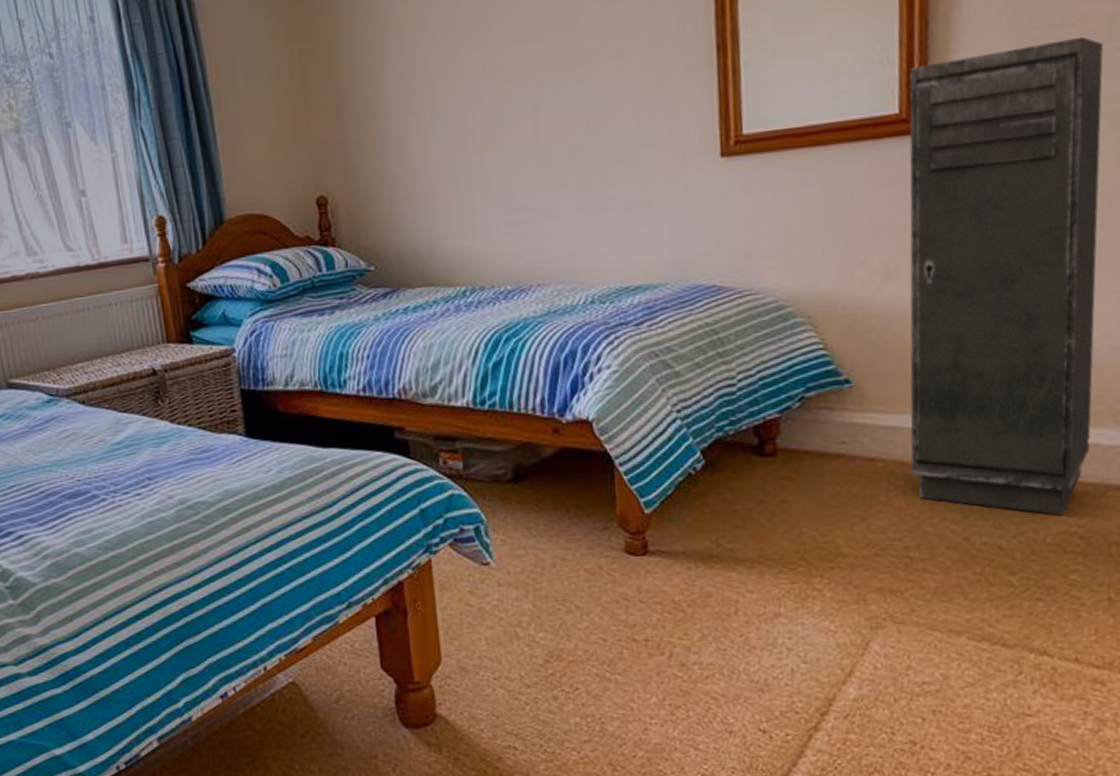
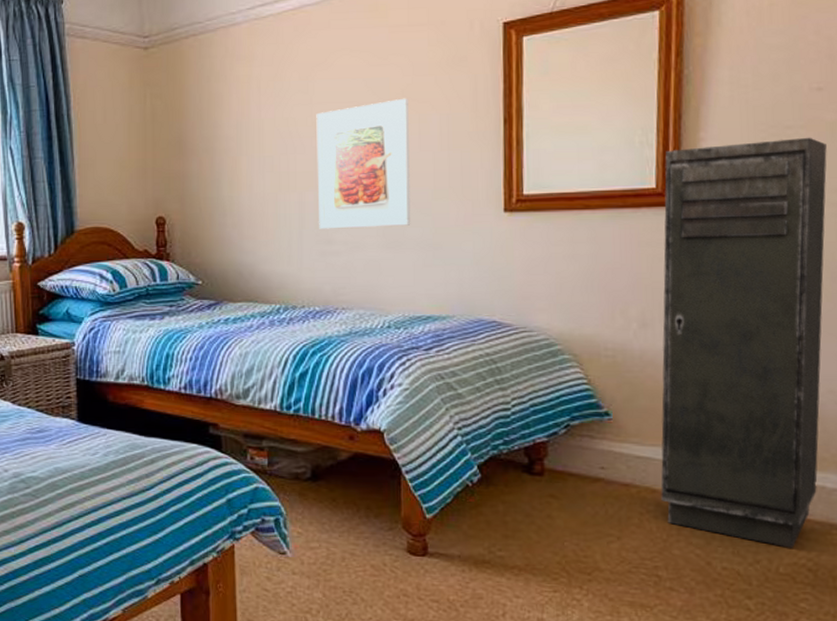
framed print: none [494,30,612,195] -> present [316,98,411,229]

